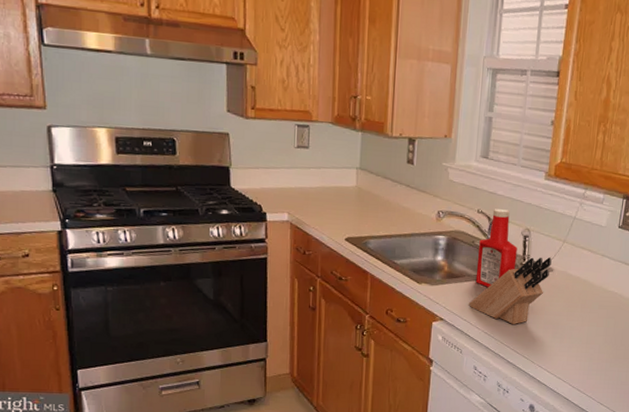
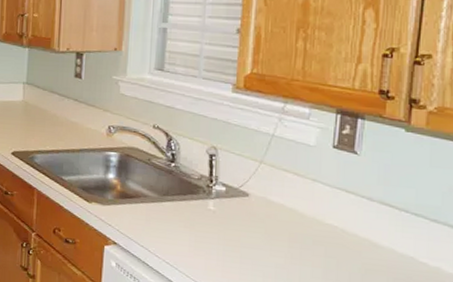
knife block: present [469,257,552,324] -> none [146,179,246,256]
ketchup bottle: present [475,209,517,287] -> none [153,124,202,211]

